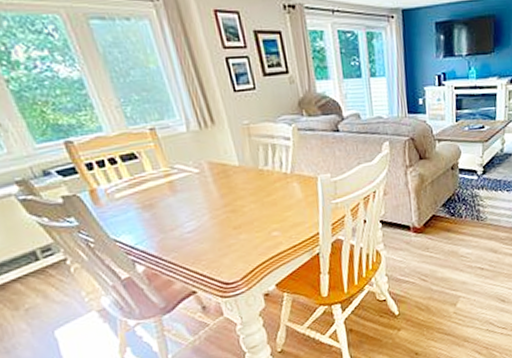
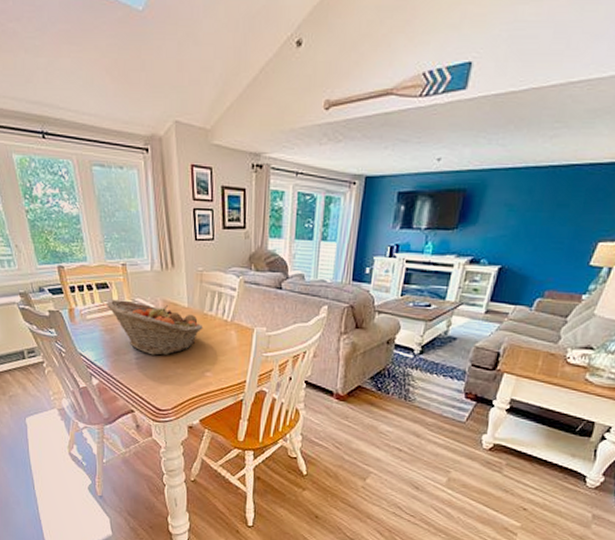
fruit basket: none [138,167,261,226] -> present [107,299,203,356]

